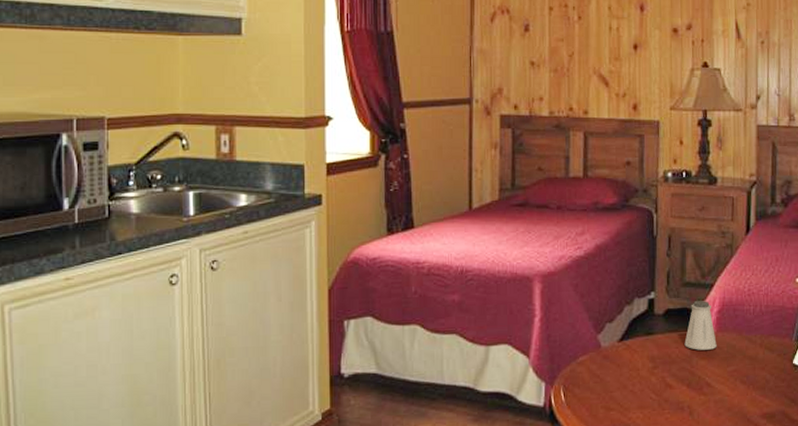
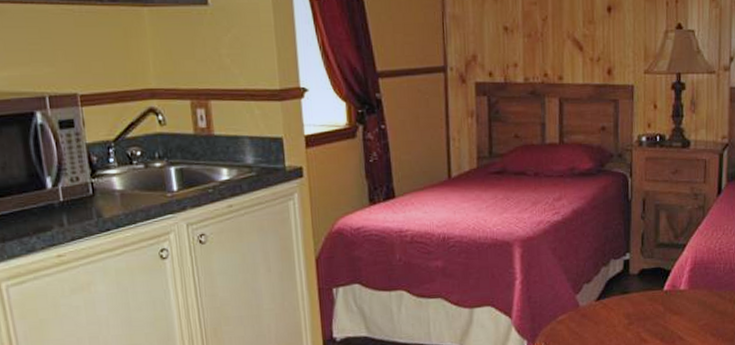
saltshaker: present [684,301,717,350] -> none [658,260,689,307]

